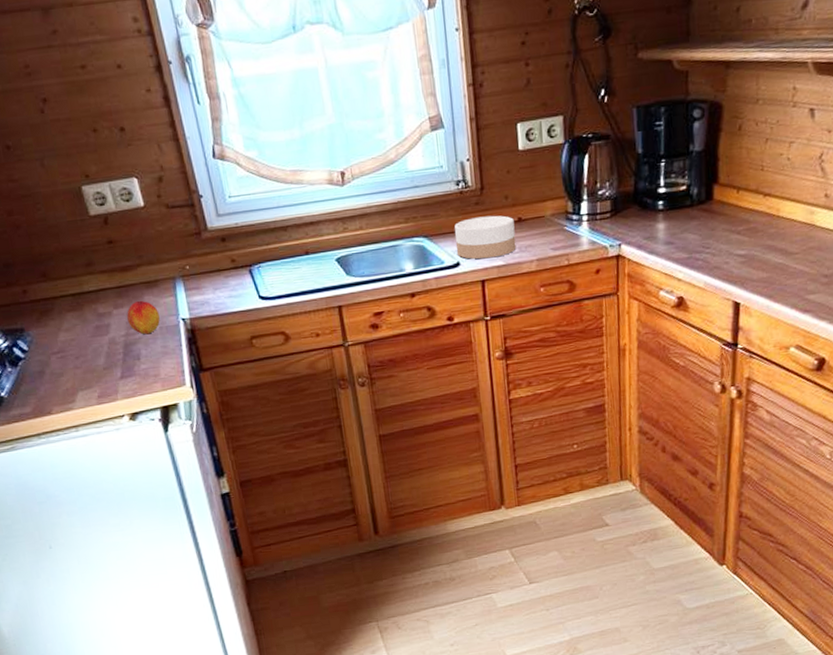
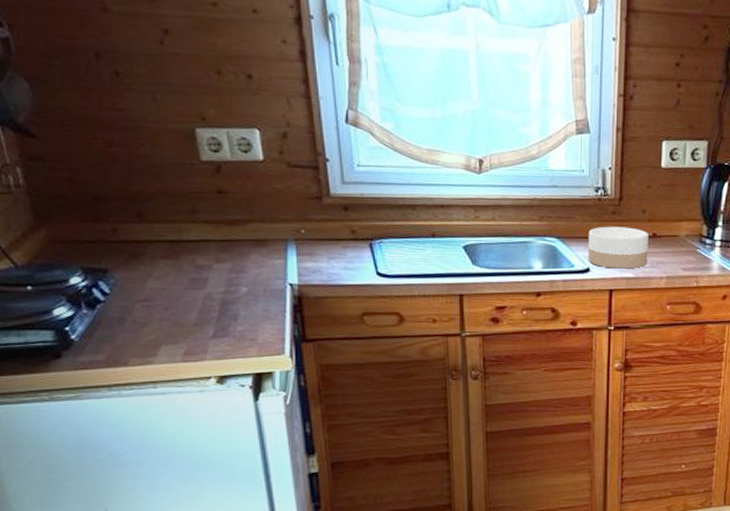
peach: present [127,300,160,335] -> none [229,258,265,295]

